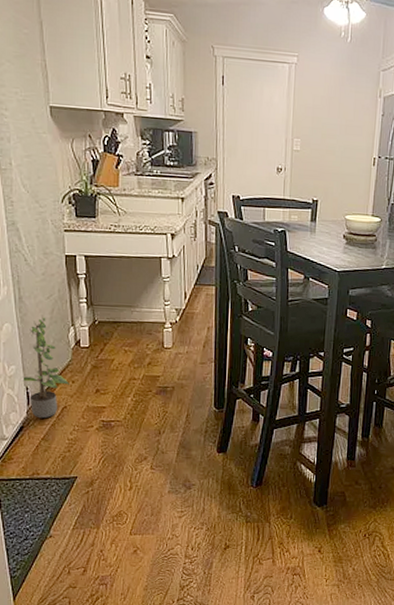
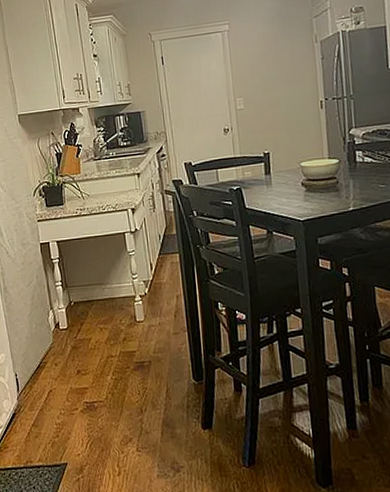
potted plant: present [23,316,71,419] -> none [11,303,54,404]

